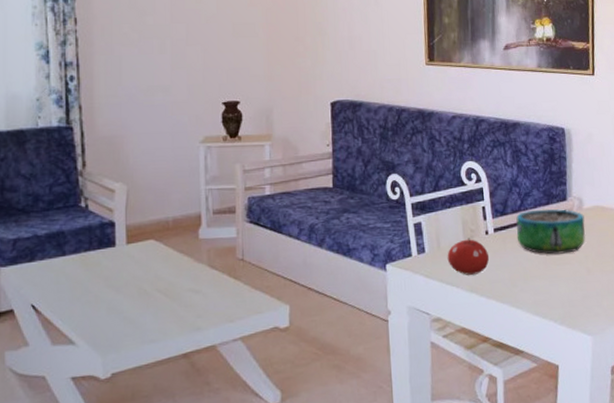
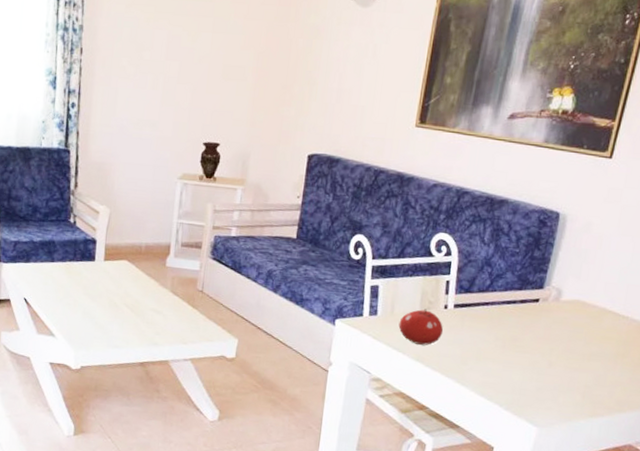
decorative bowl: present [516,209,585,255] -> none [477,292,560,343]

